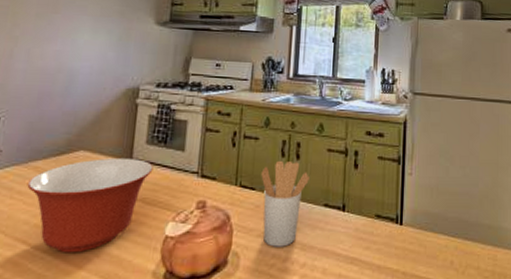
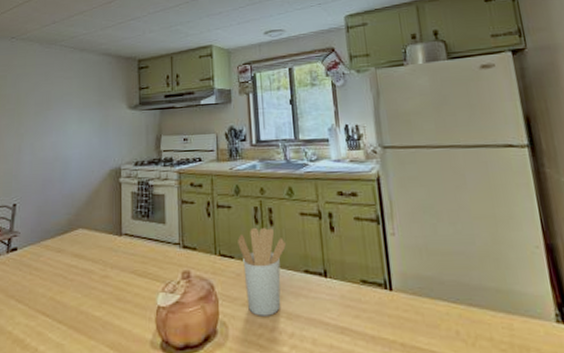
mixing bowl: present [27,157,153,253] -> none [41,233,140,324]

